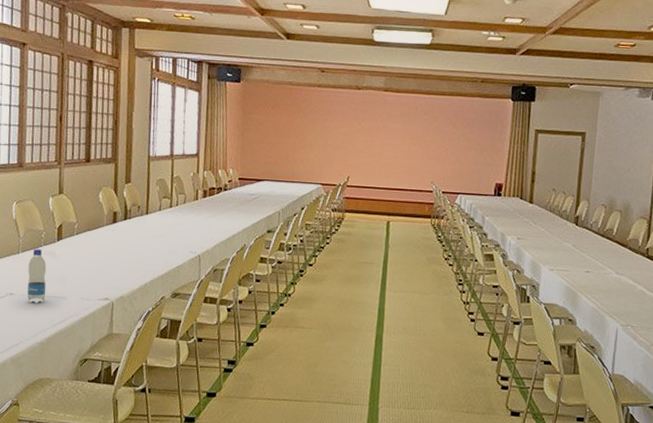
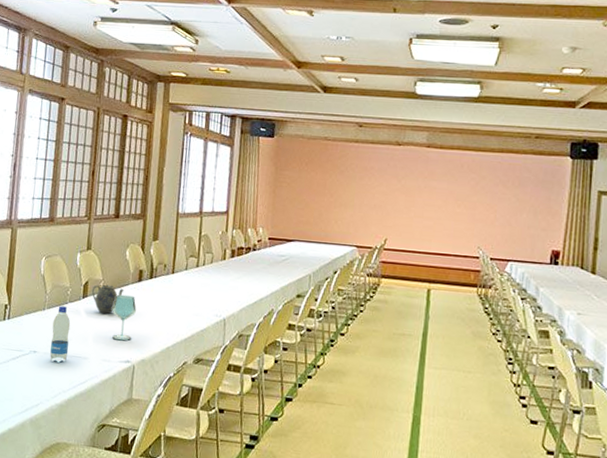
teapot: none [67,227,99,255] -> present [92,284,125,314]
wine glass: none [88,236,112,280] -> present [112,294,137,341]

